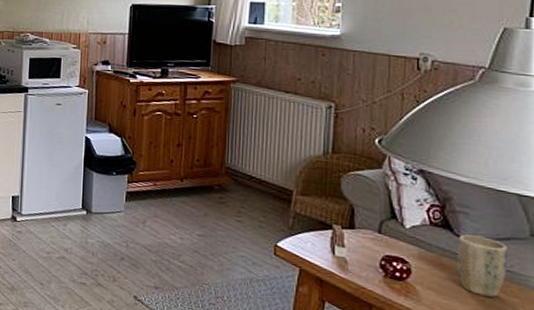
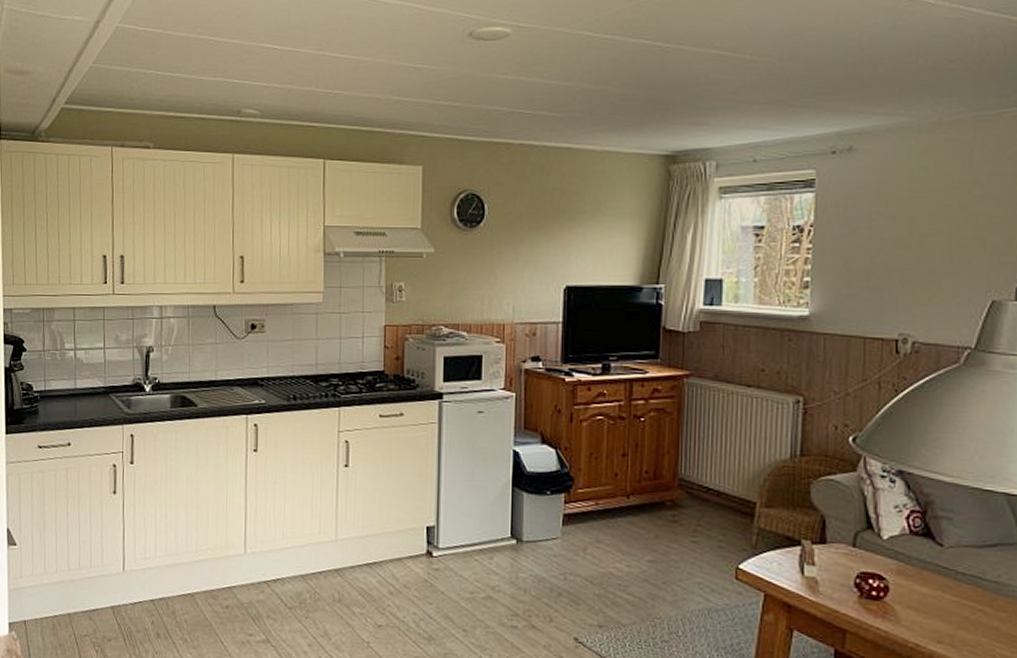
plant pot: present [457,234,507,297] -> none [940,543,994,613]

